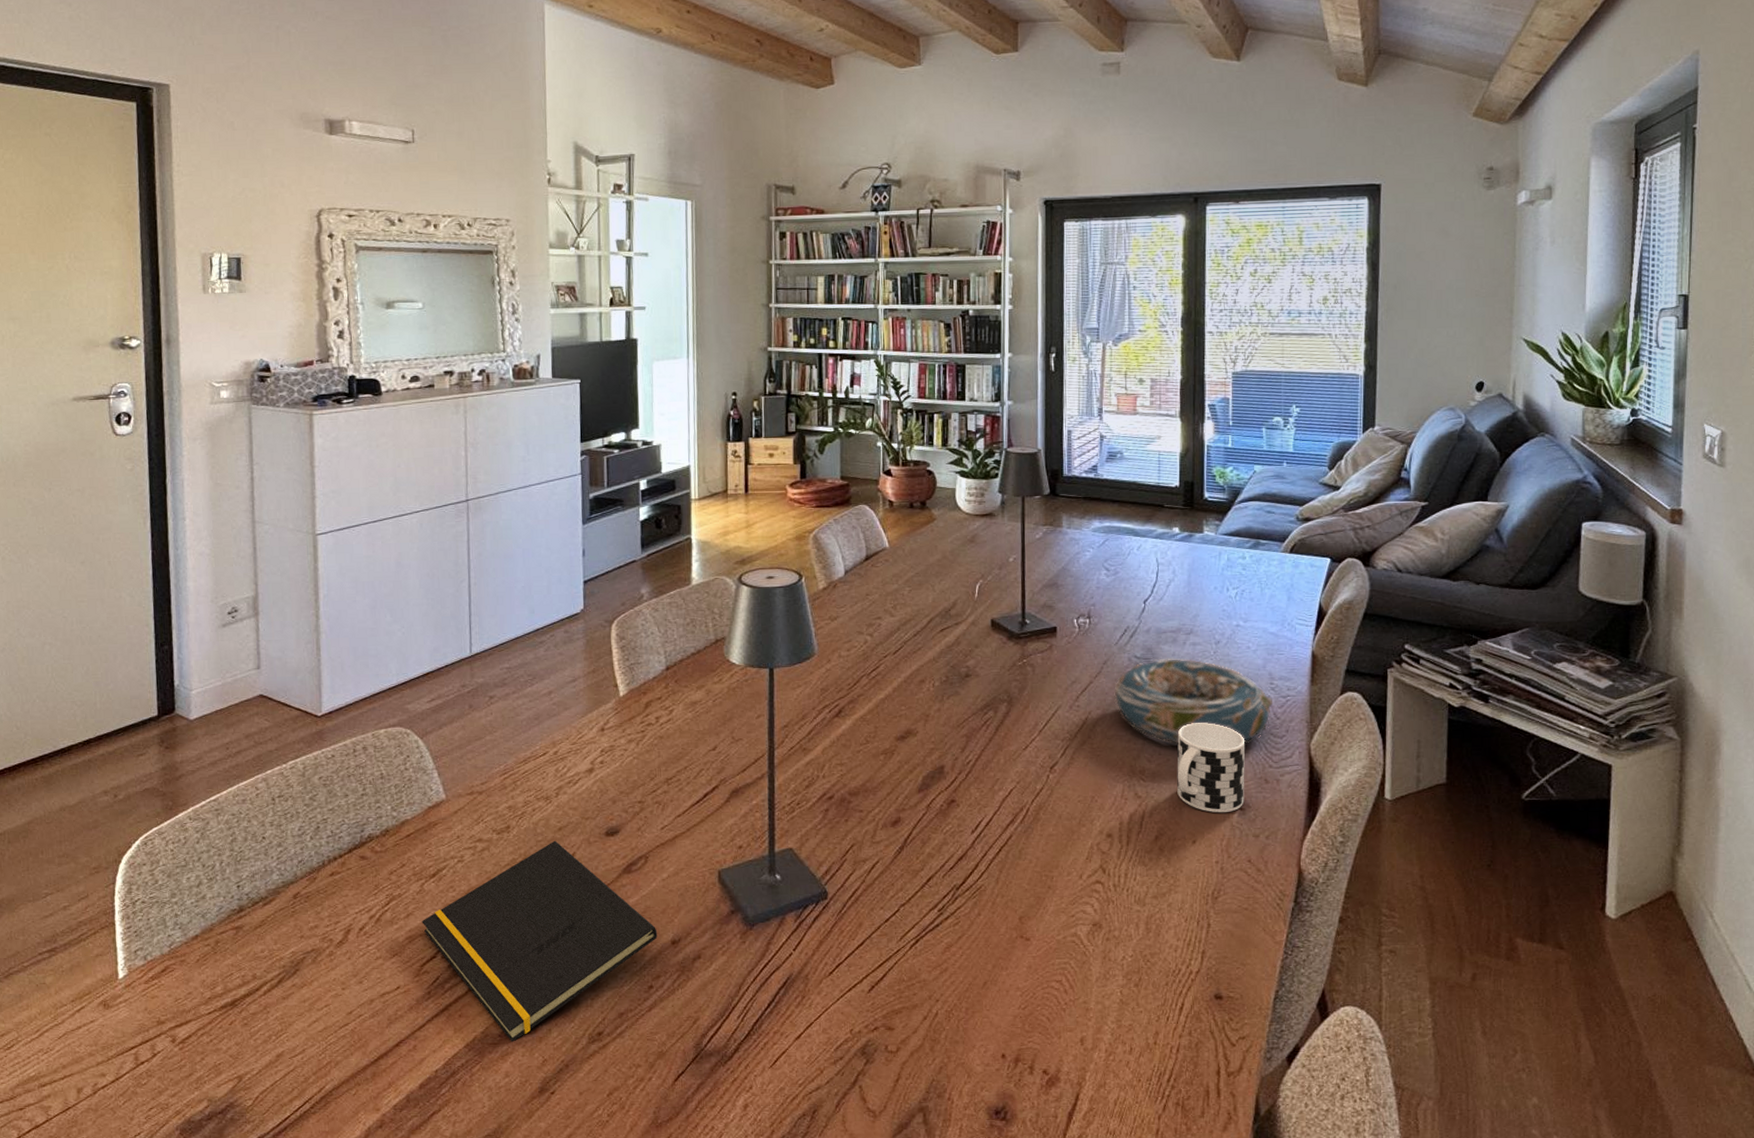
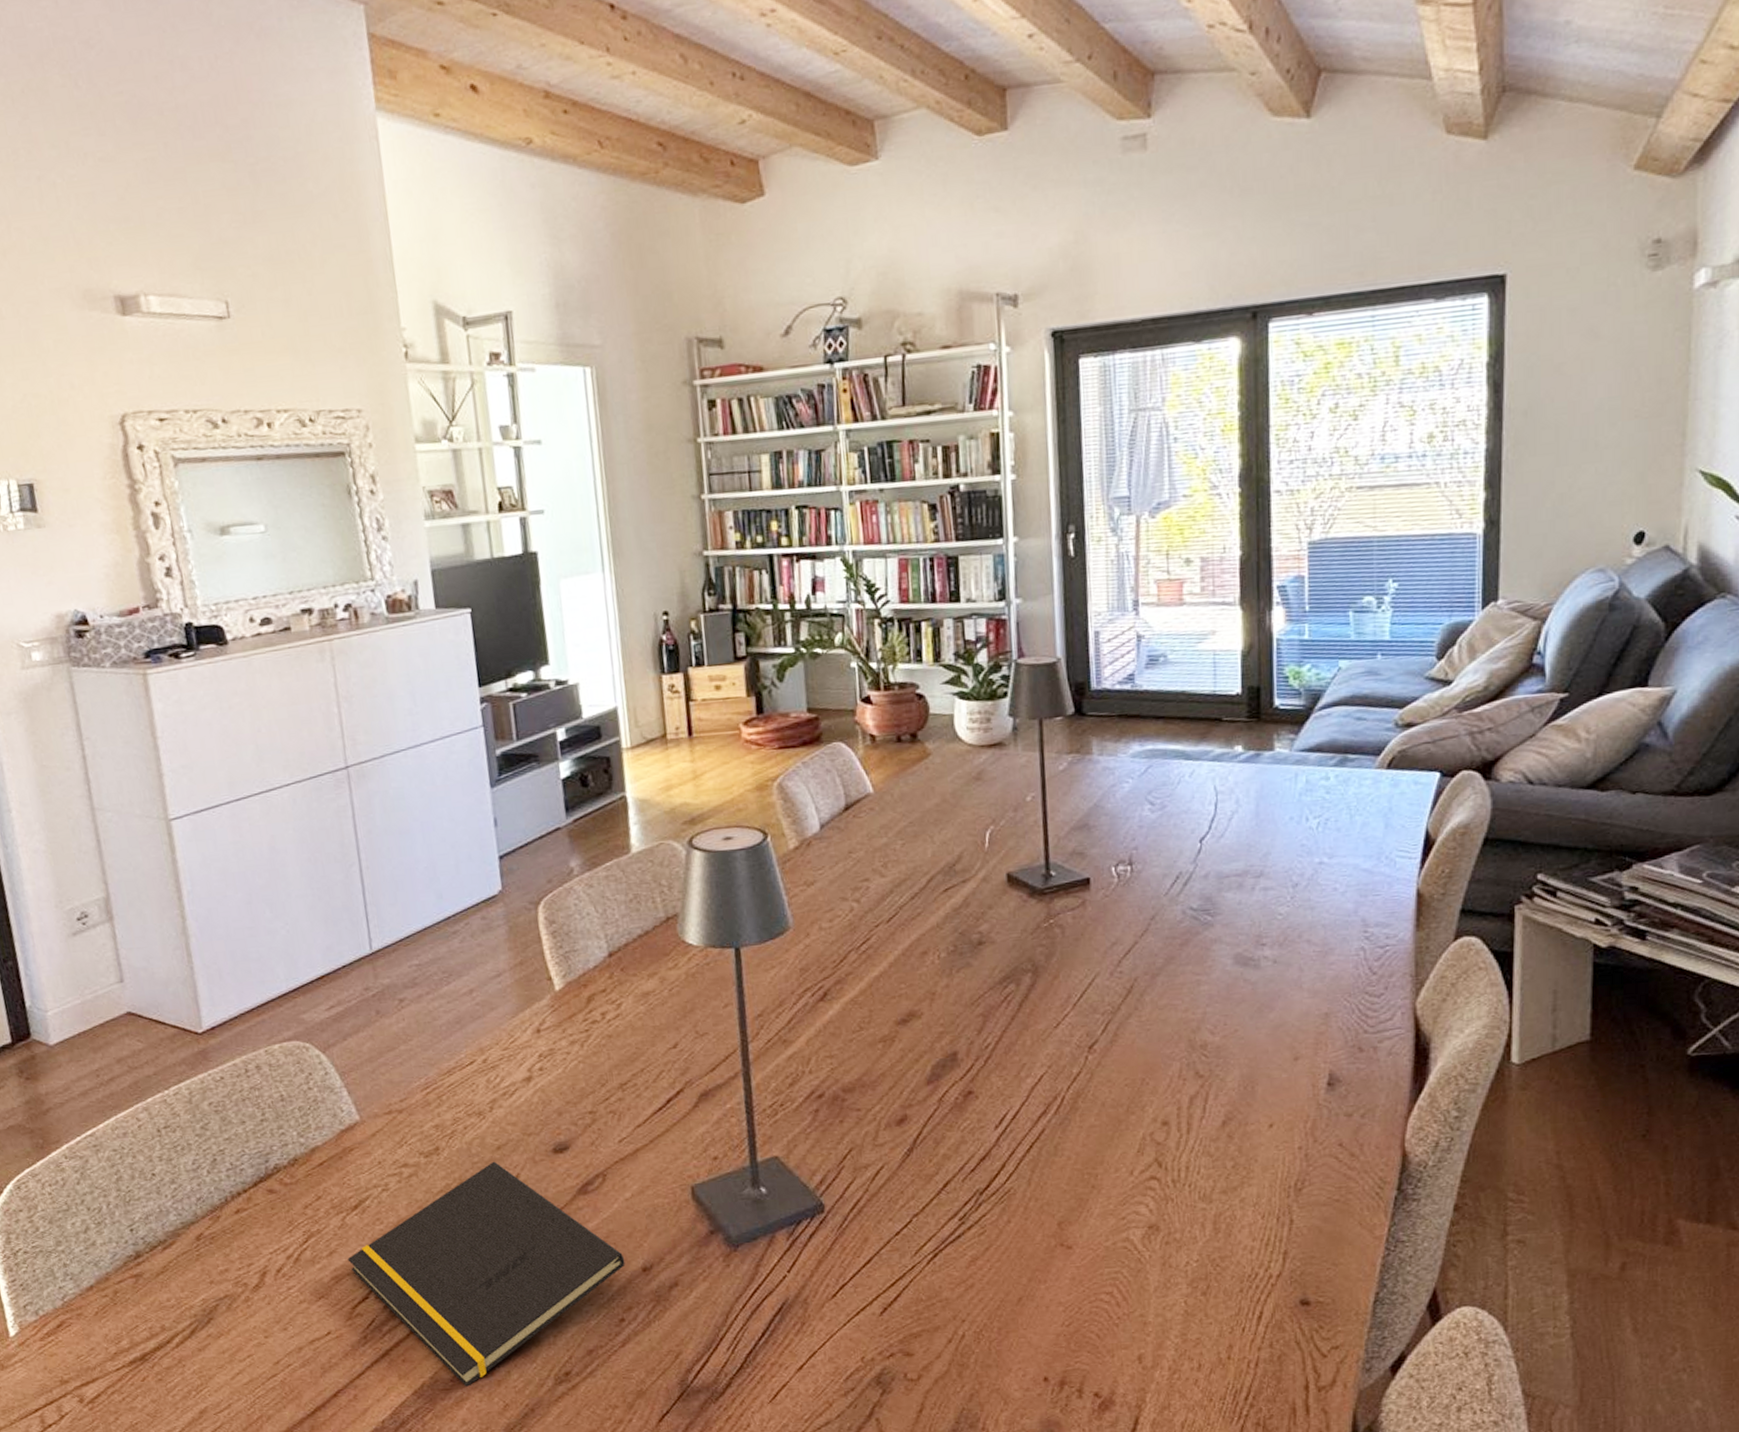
decorative bowl: present [1114,658,1273,745] -> none [1165,907,1368,1012]
cup: present [1177,722,1246,813] -> none [1247,983,1334,1091]

